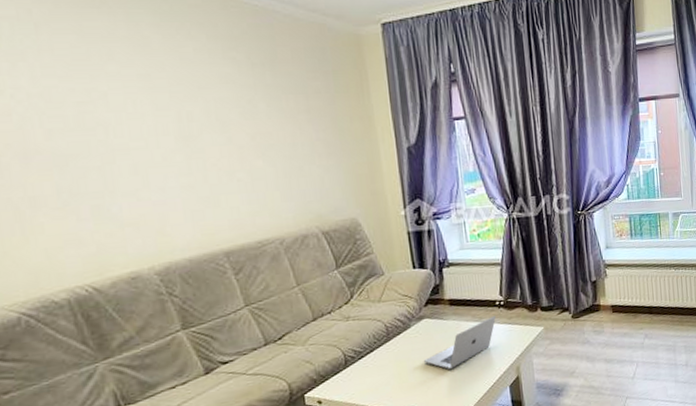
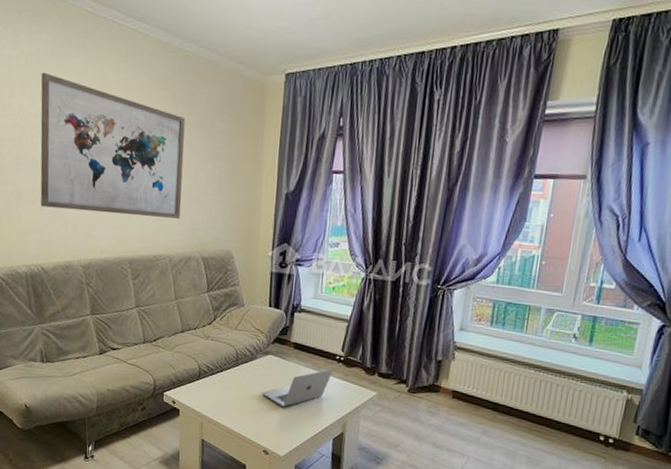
wall art: none [40,40,285,211] -> present [40,72,186,219]

